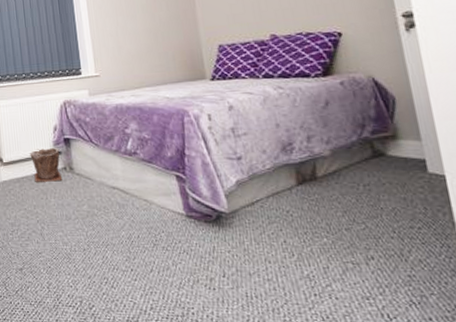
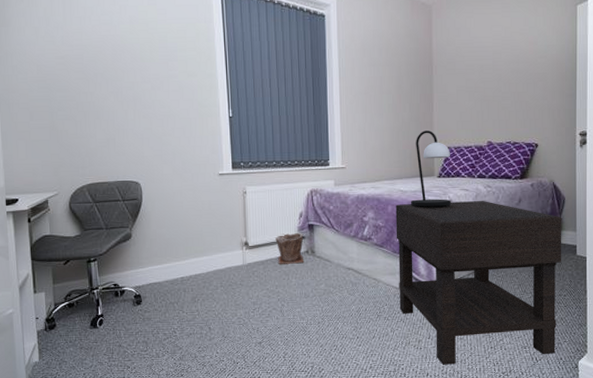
nightstand: none [162,105,419,314] -> present [395,201,562,365]
table lamp: none [178,28,233,116] -> present [410,130,452,207]

